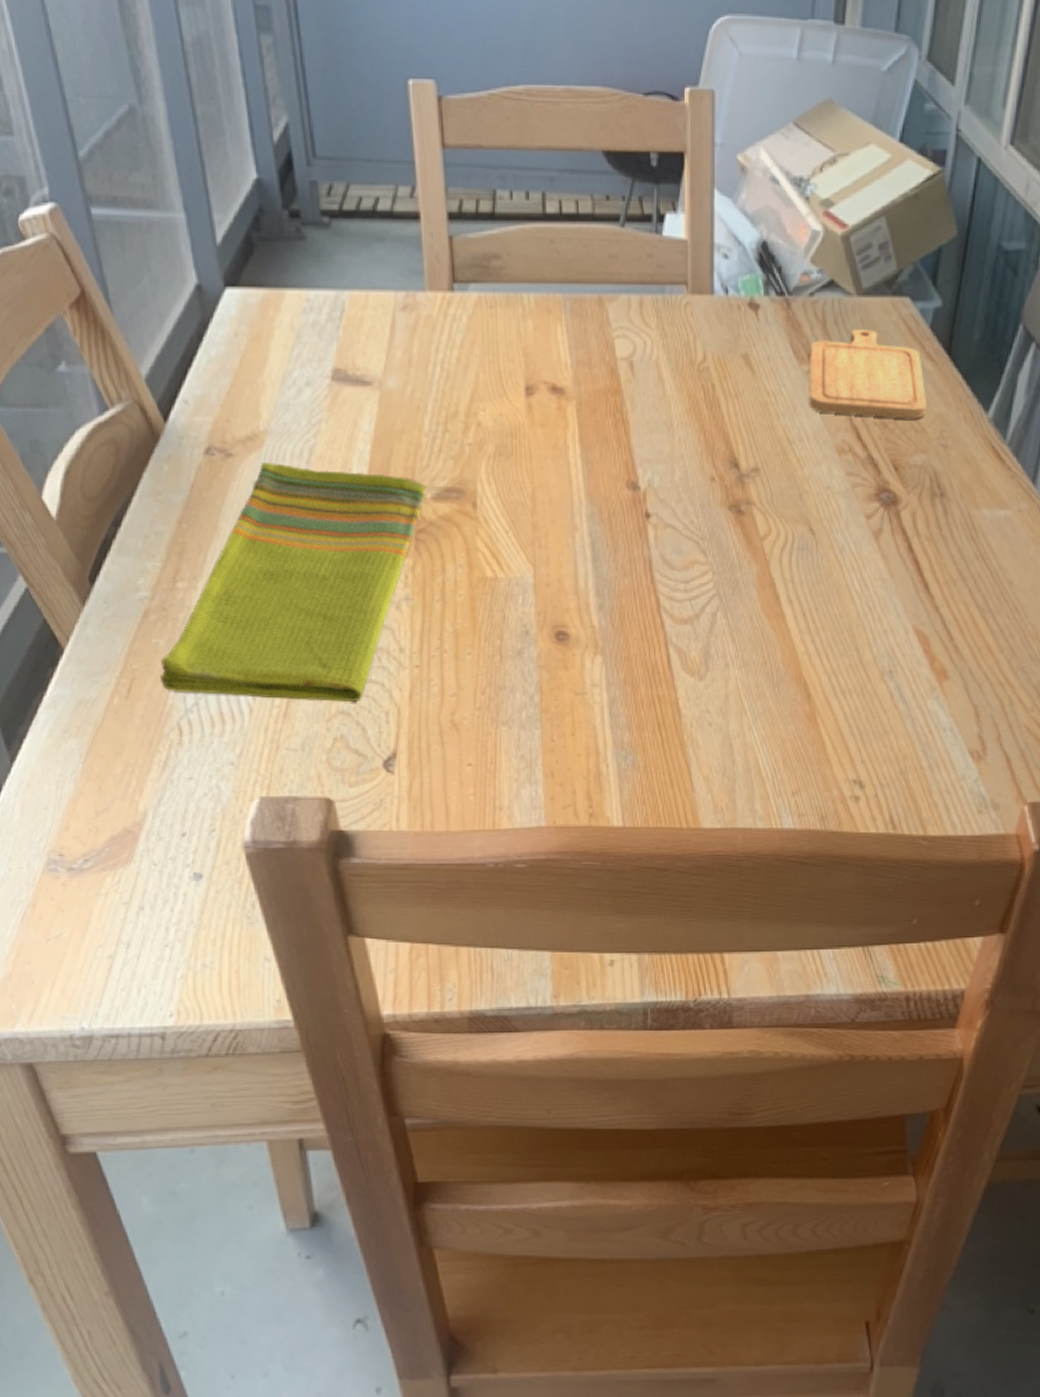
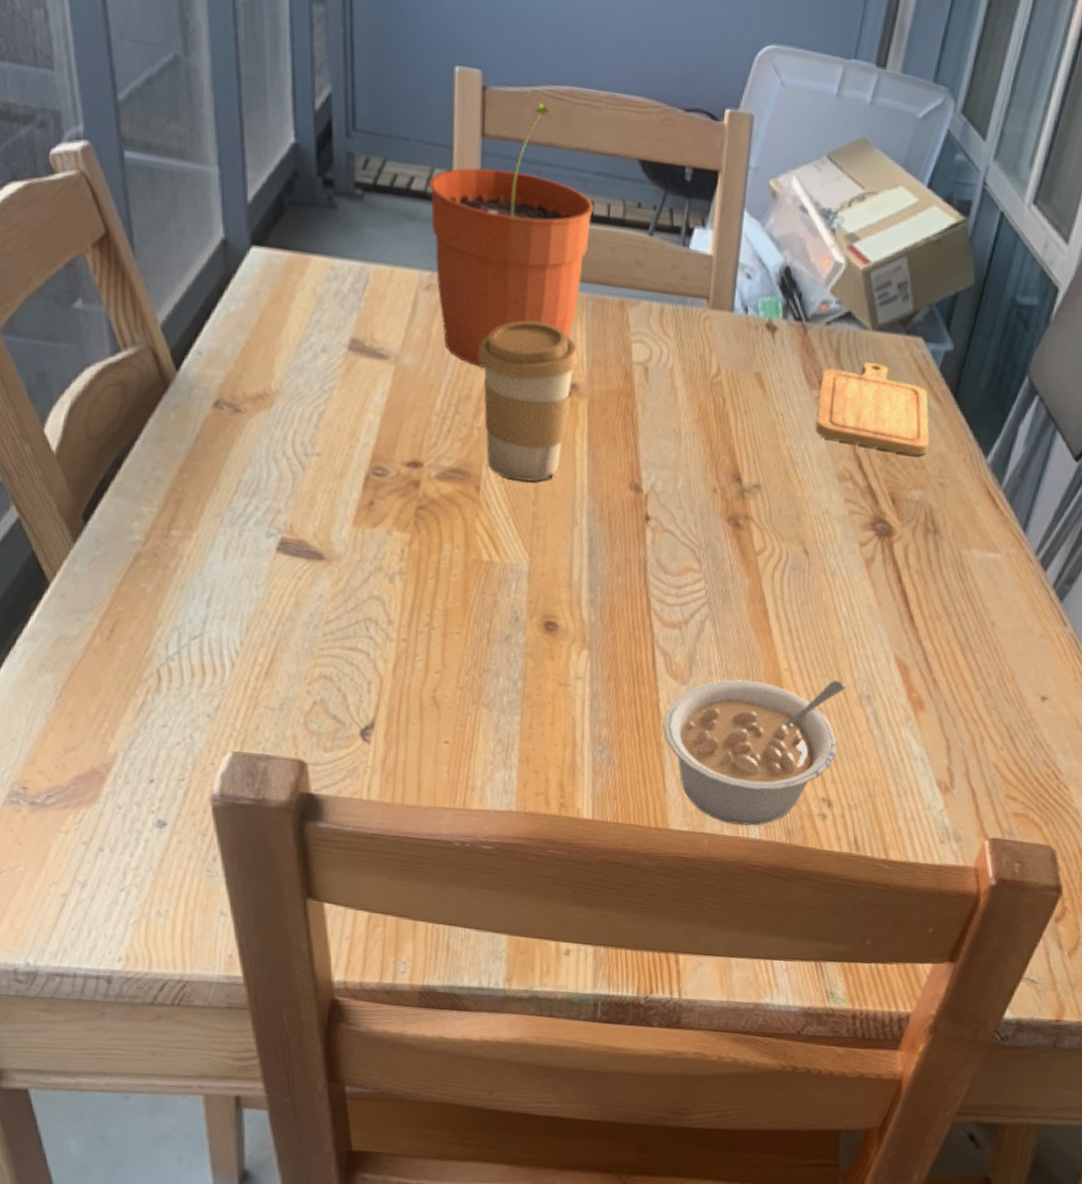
dish towel: present [159,461,426,703] -> none [144,421,431,668]
plant pot: none [394,106,562,382] -> present [429,102,594,368]
coffee cup: none [462,329,562,494] -> present [479,321,579,482]
legume: none [684,658,866,816] -> present [663,679,846,826]

